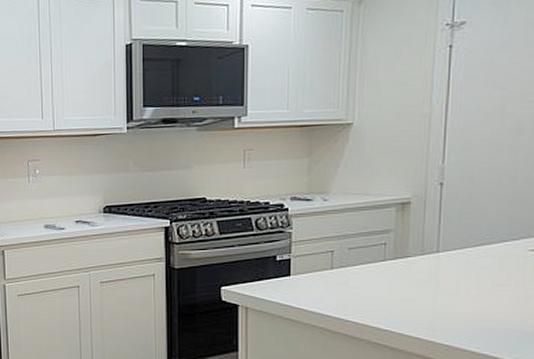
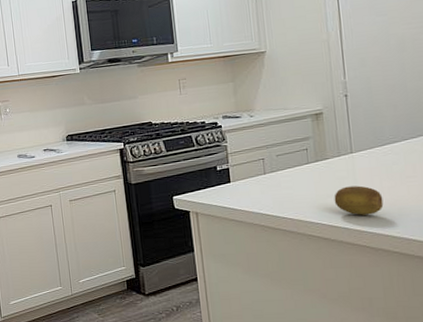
fruit: none [409,290,467,325] -> present [334,185,384,216]

